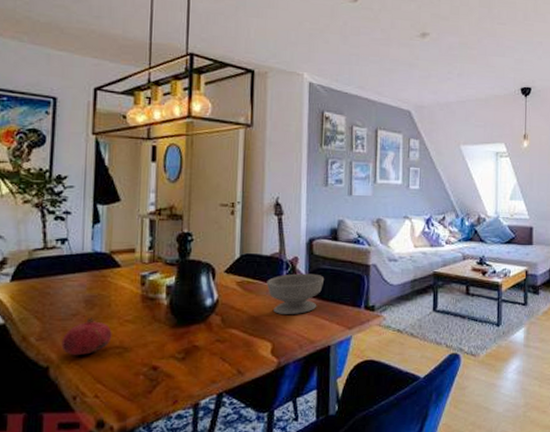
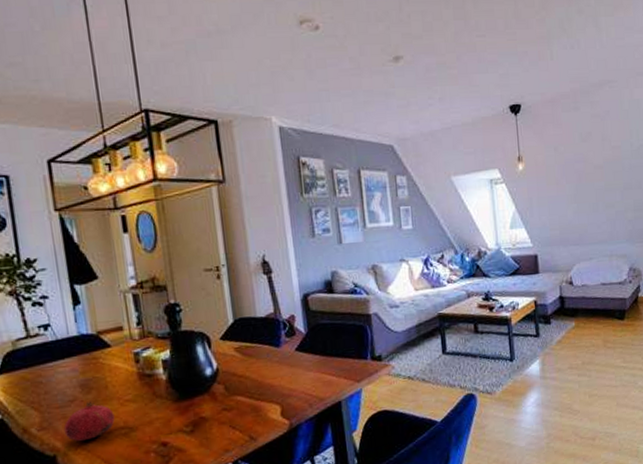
bowl: present [267,273,325,314] -> none [265,330,326,376]

